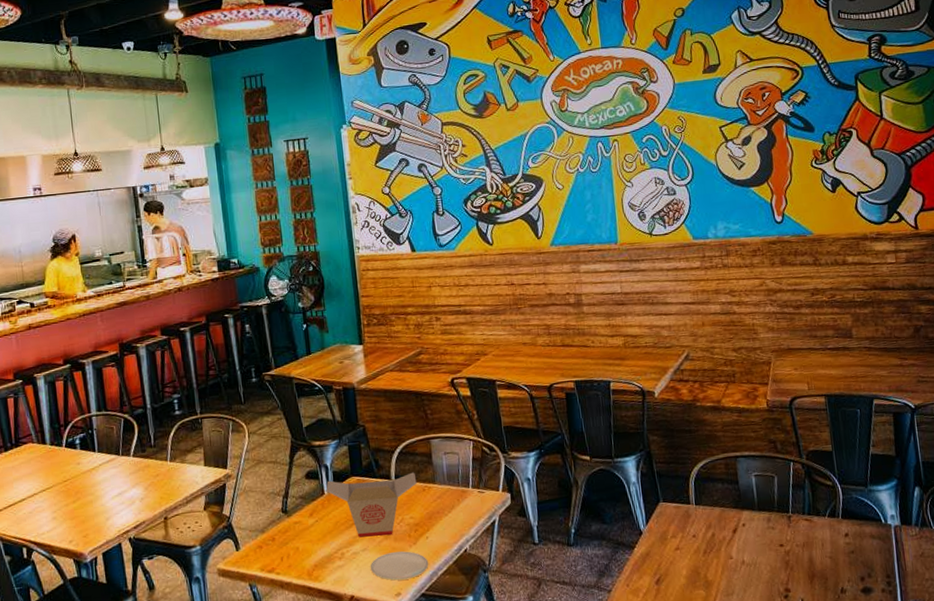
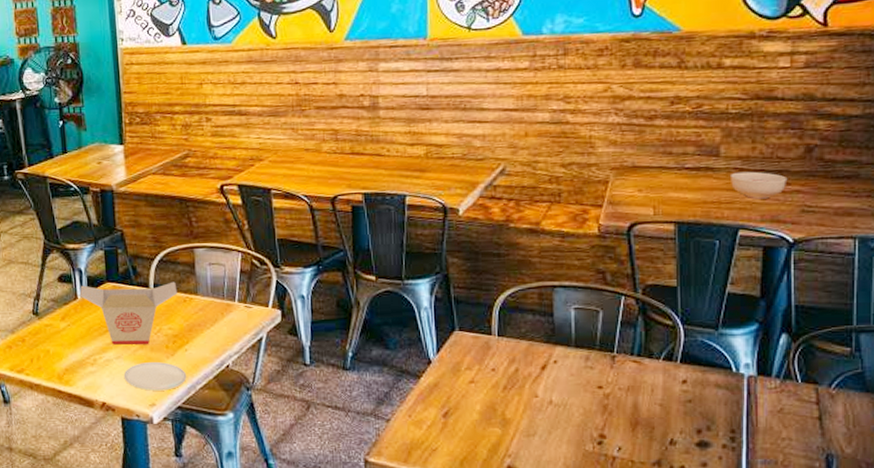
bowl: none [861,349,905,373] -> present [729,171,788,200]

